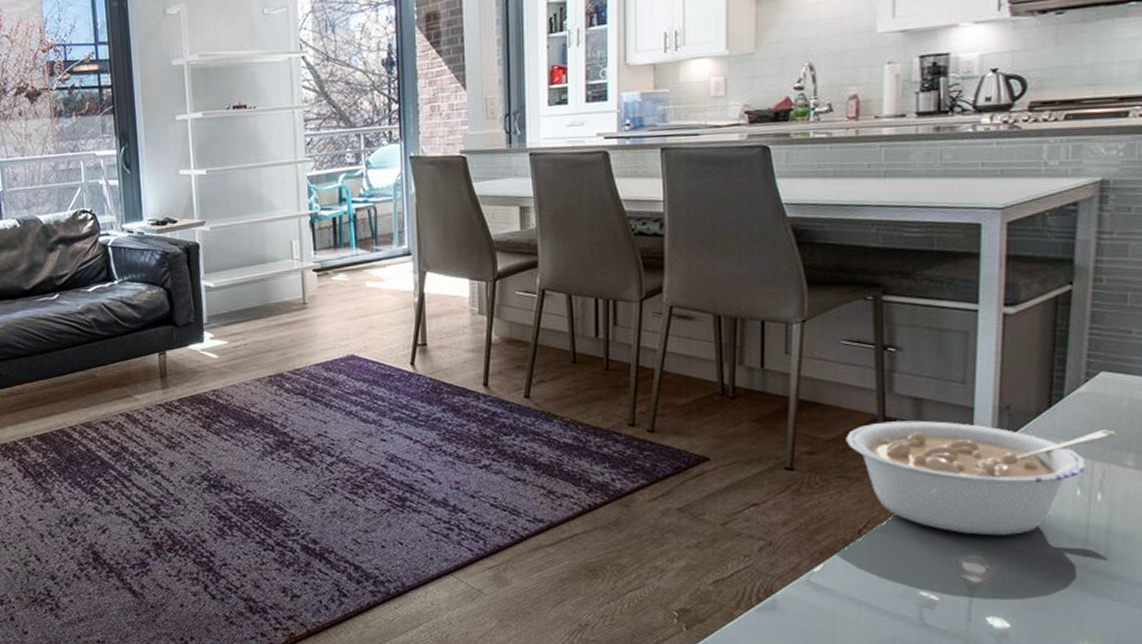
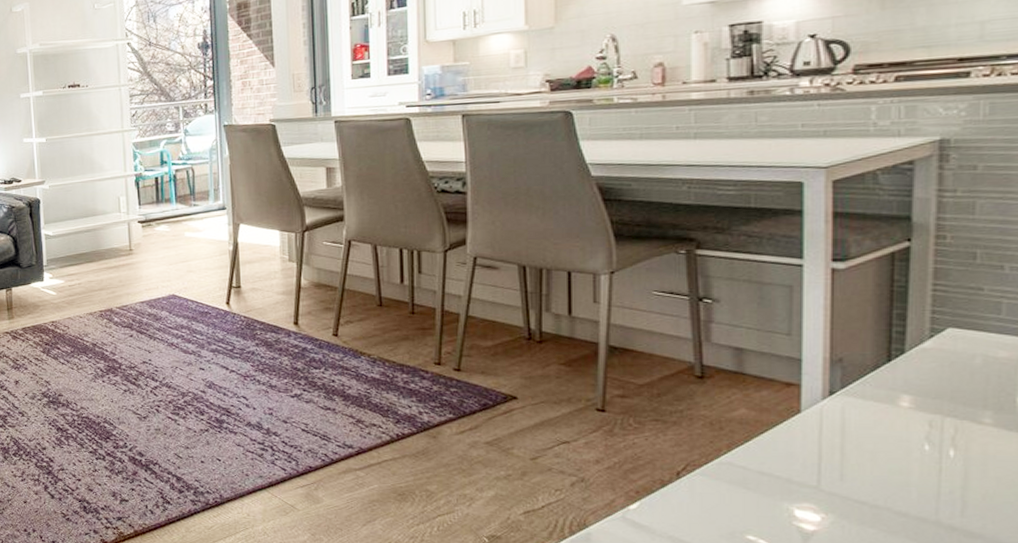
legume: present [846,420,1117,536] -> none [660,369,970,486]

